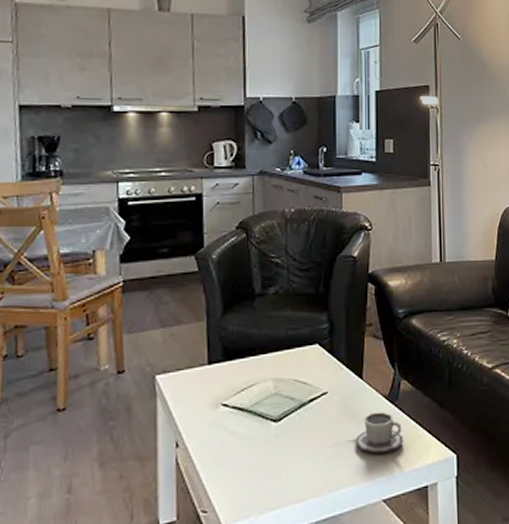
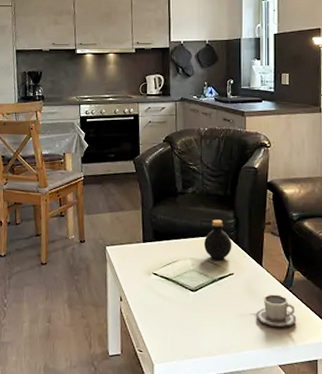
bottle: none [289,325,326,376] -> present [203,219,232,259]

